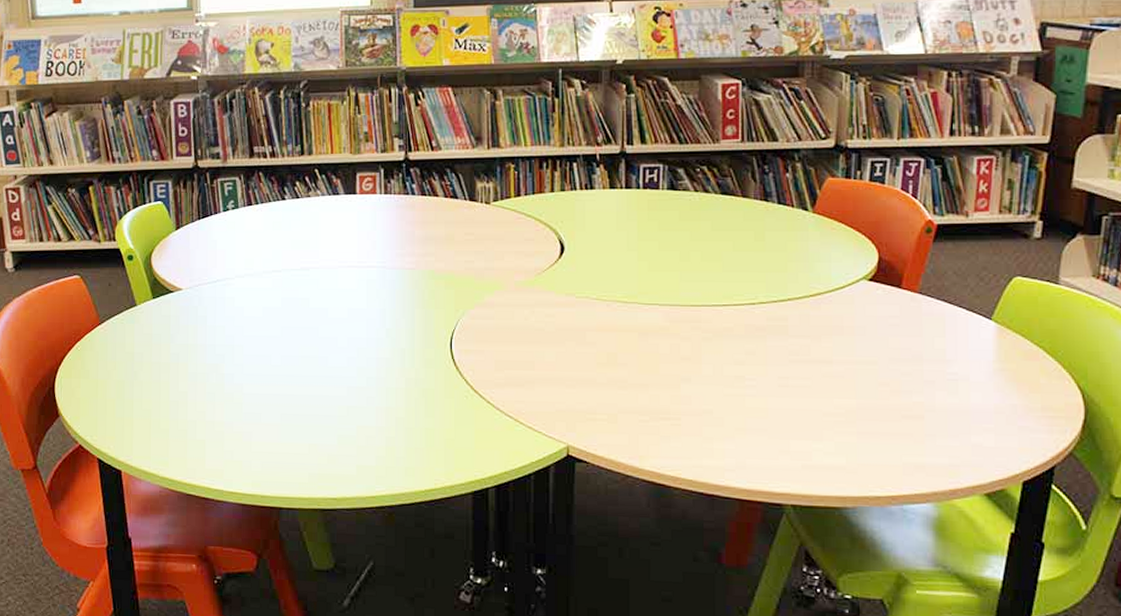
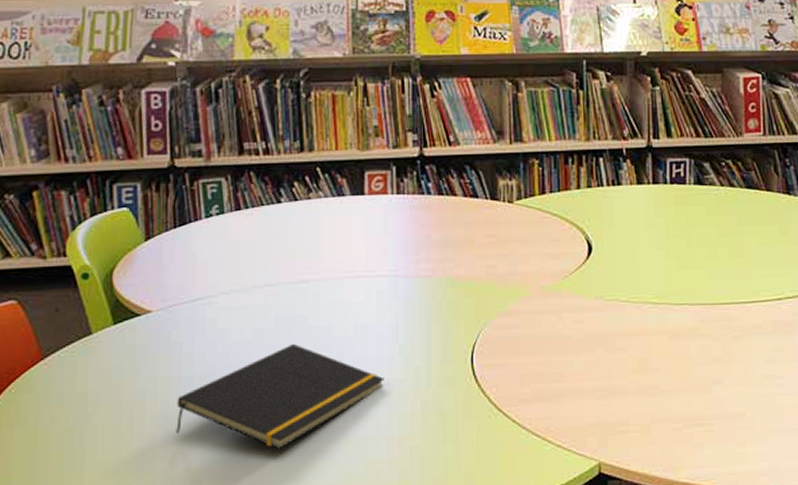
notepad: none [203,322,374,411] -> present [176,343,384,449]

